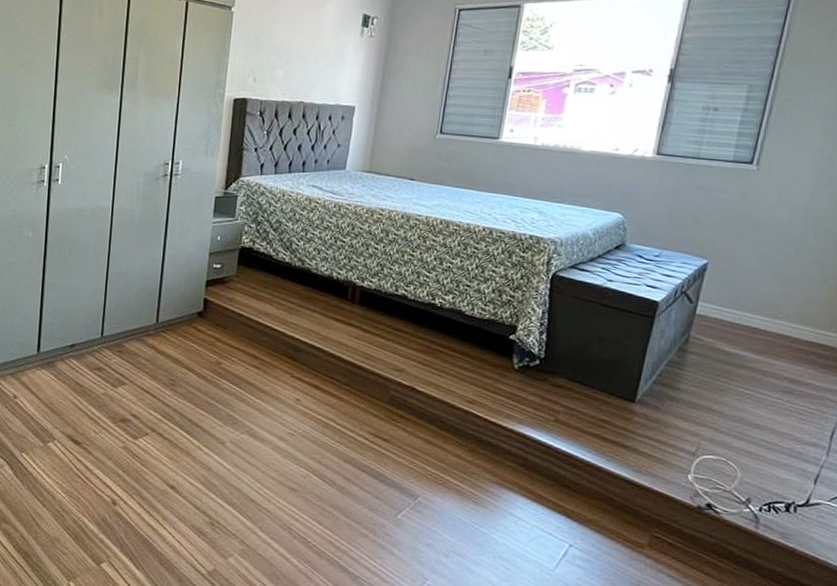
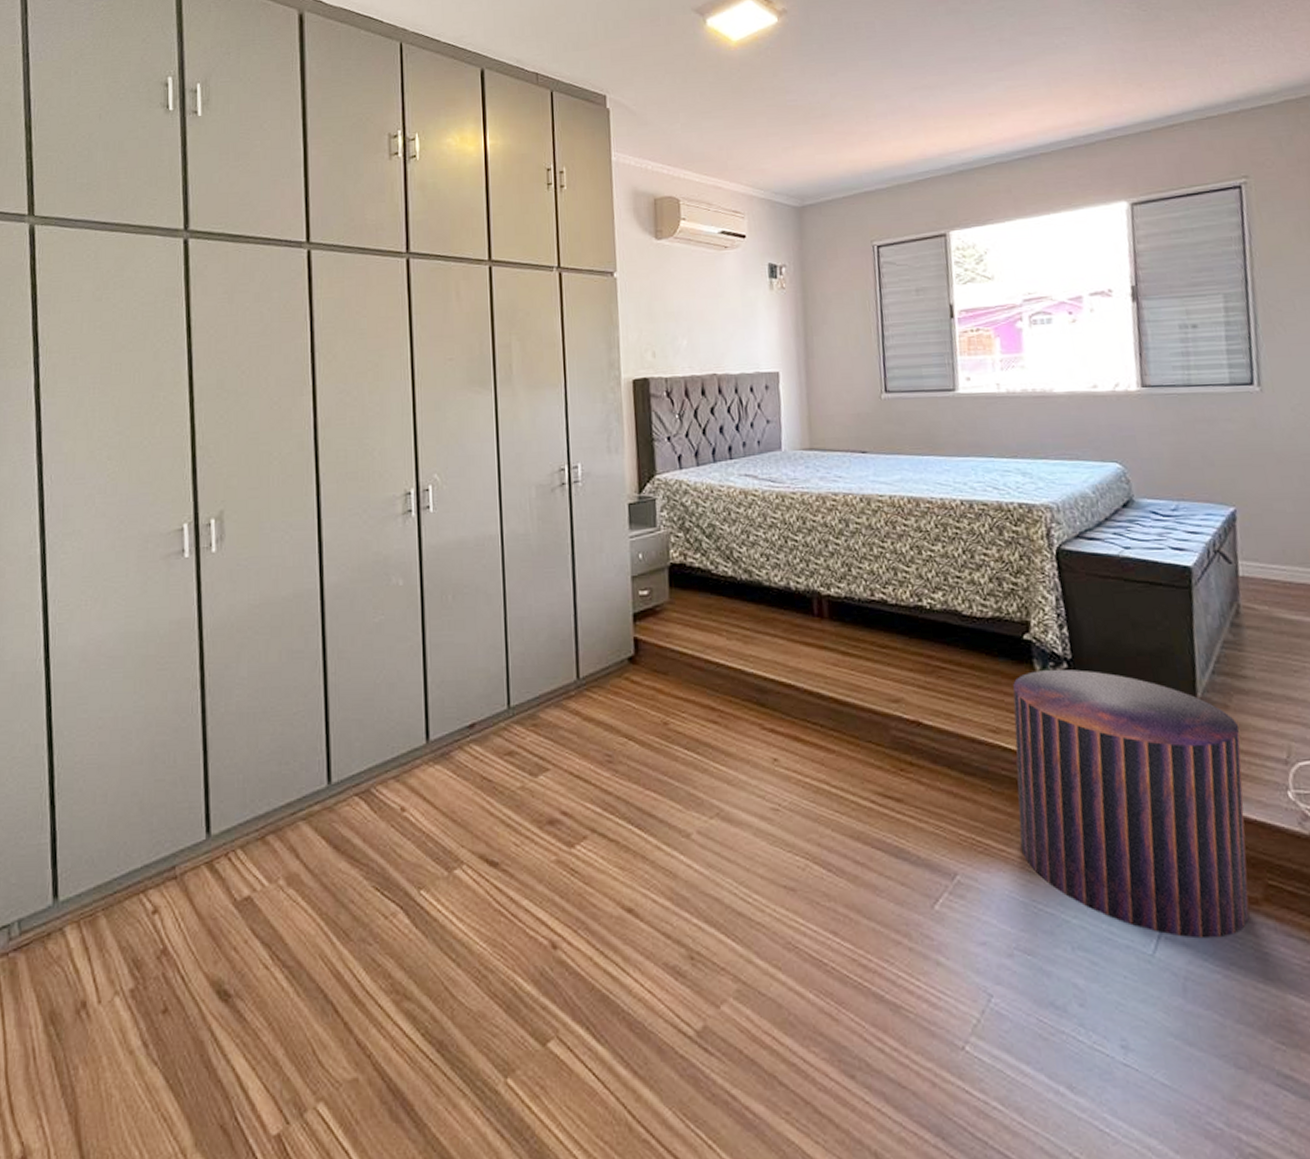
stool: none [471,363,664,566] -> present [1012,669,1250,939]

